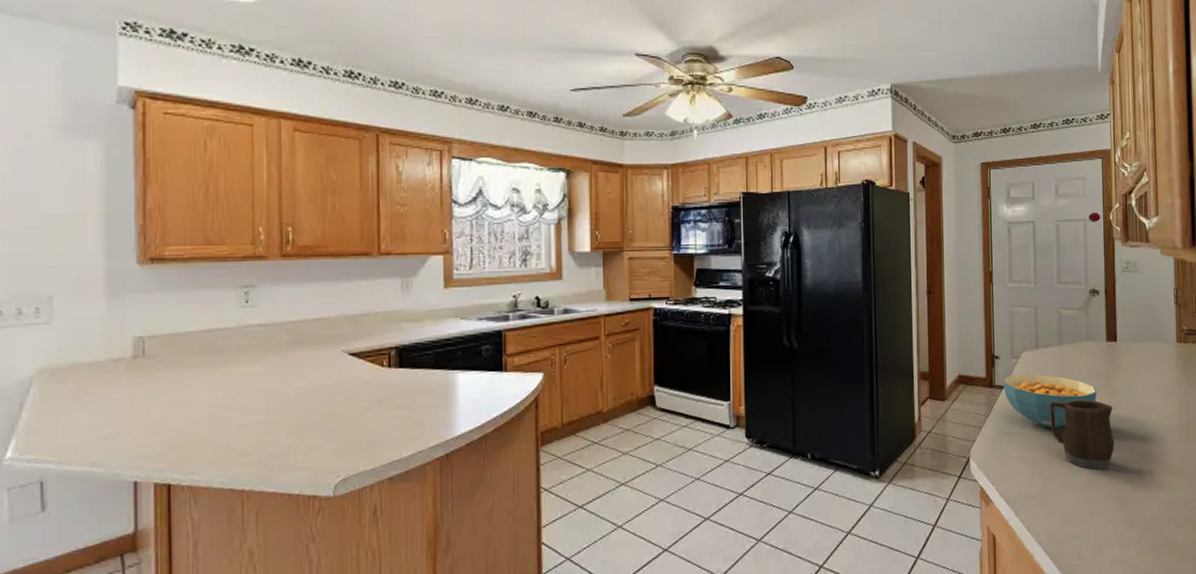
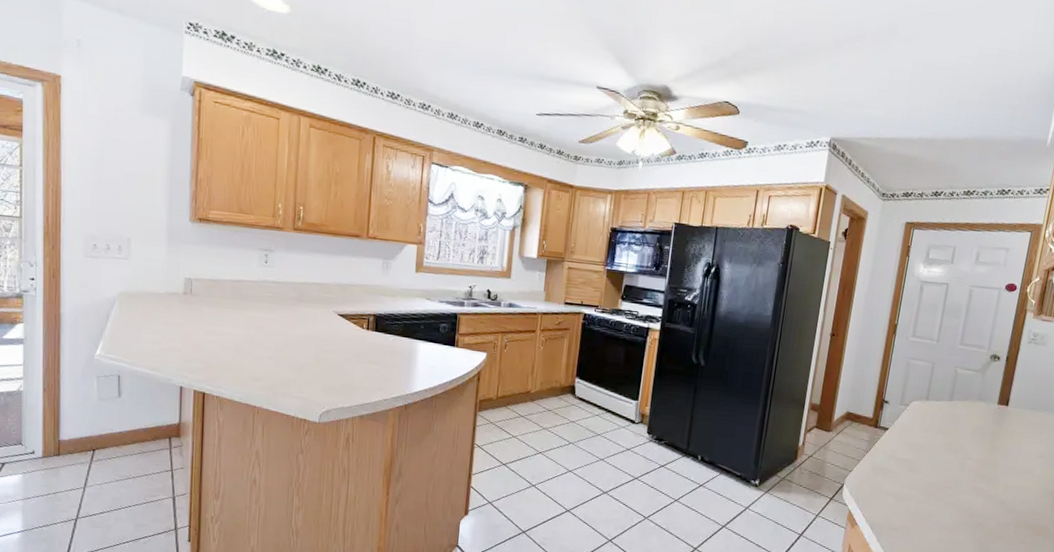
cereal bowl: present [1003,374,1097,429] -> none [887,420,978,474]
mug: present [1049,399,1115,470] -> none [926,448,991,517]

